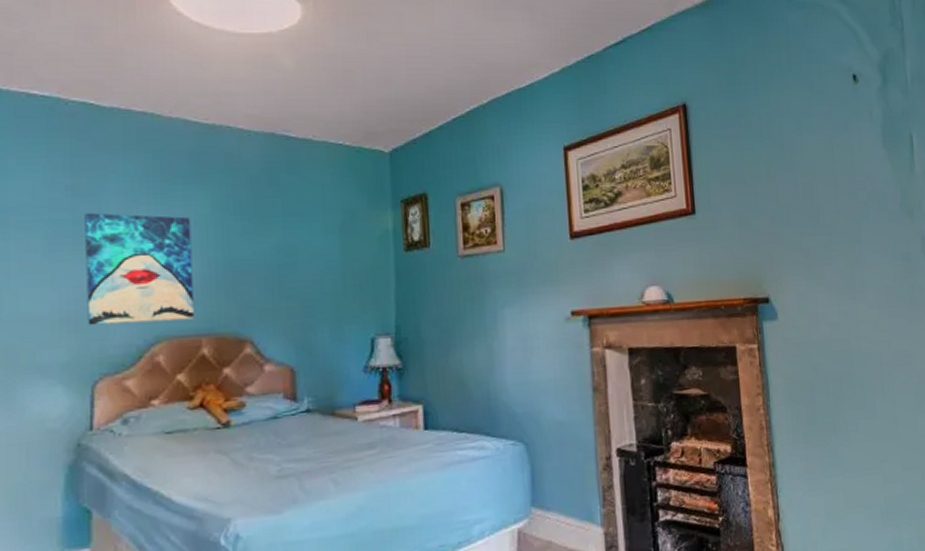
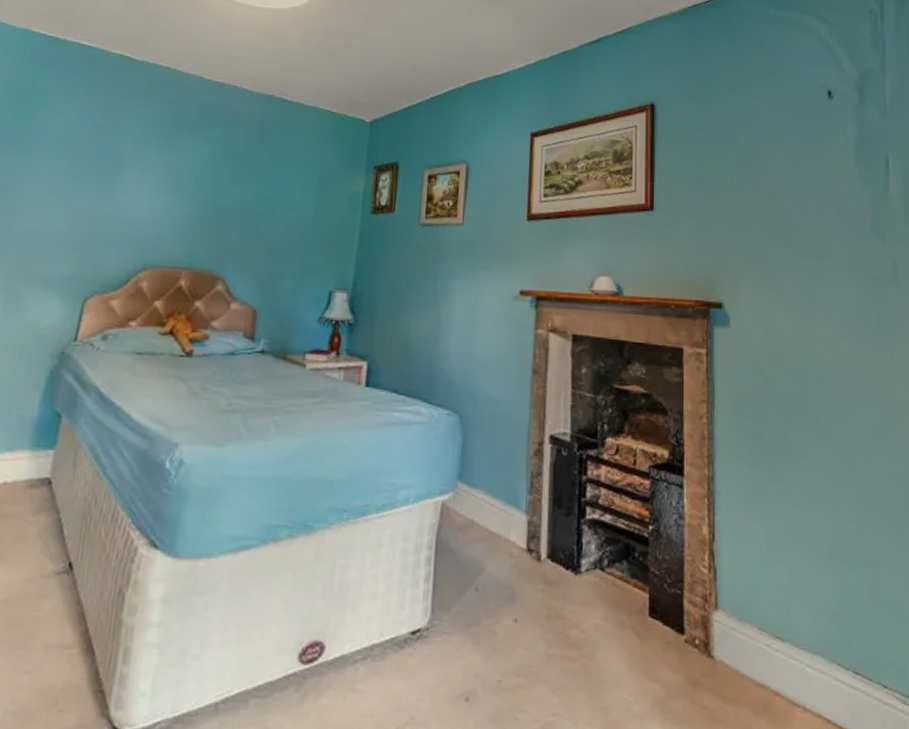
wall art: present [85,212,194,326] -> none [90,148,190,253]

